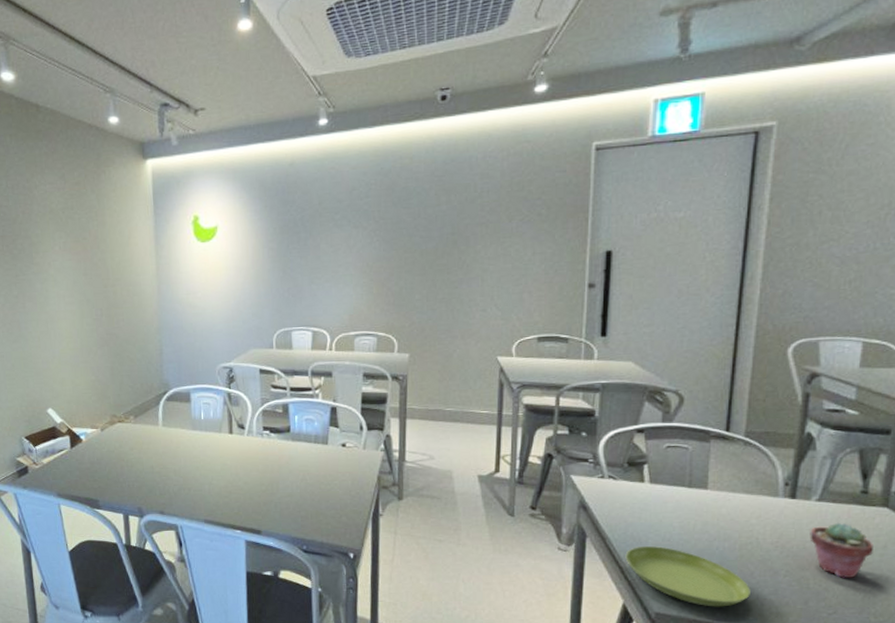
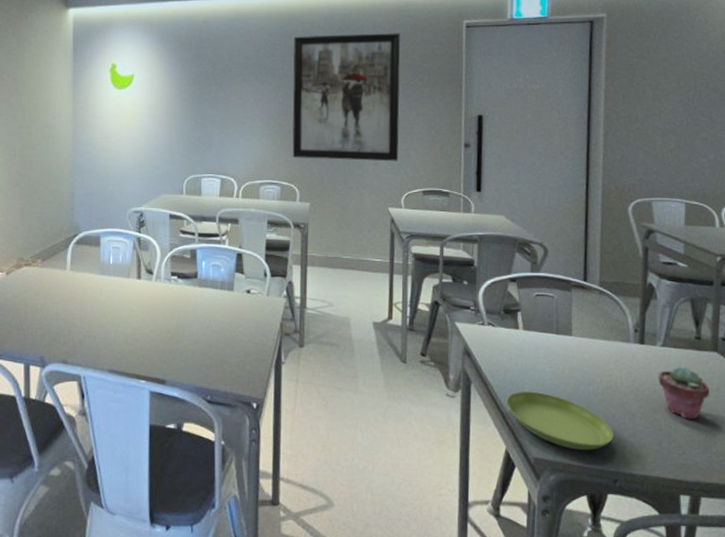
wall art: none [389,162,515,307] -> present [292,33,401,162]

